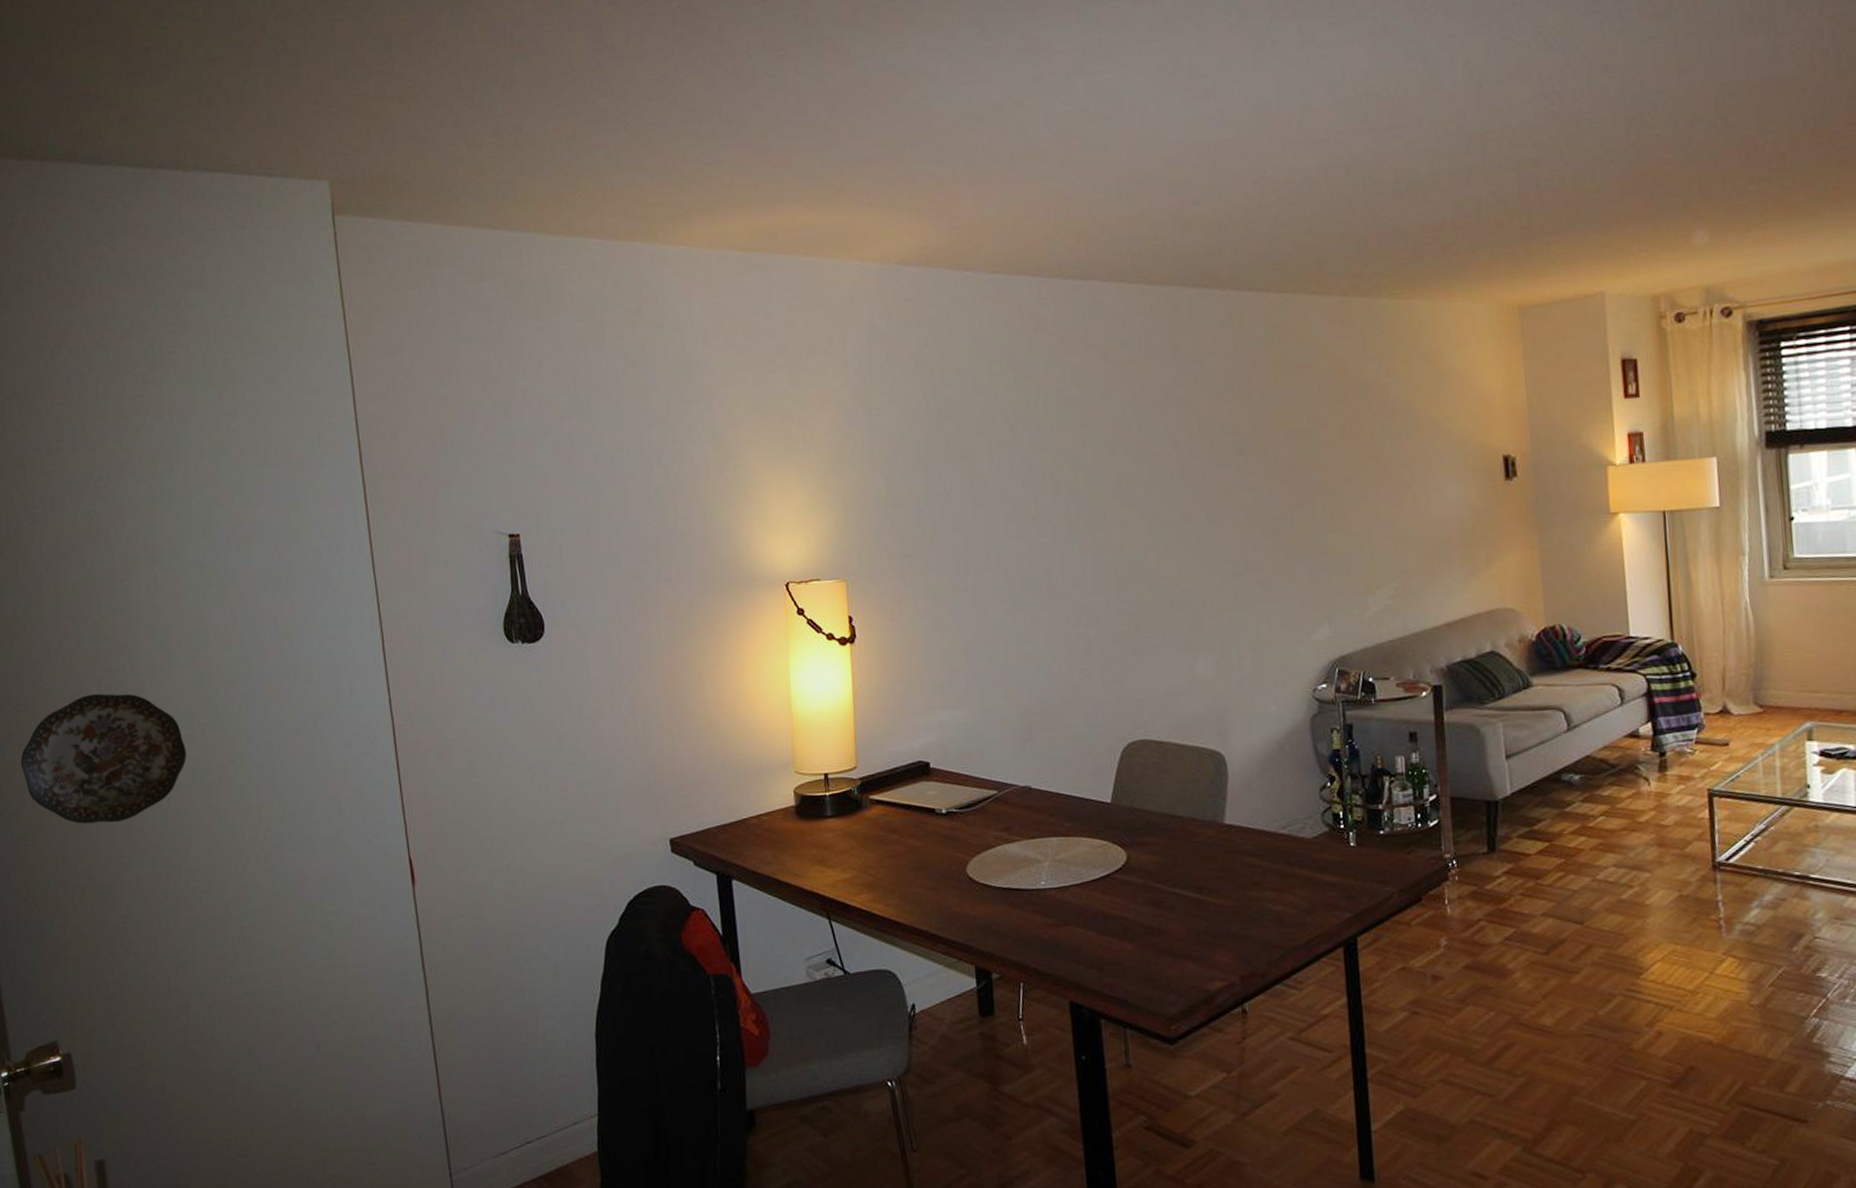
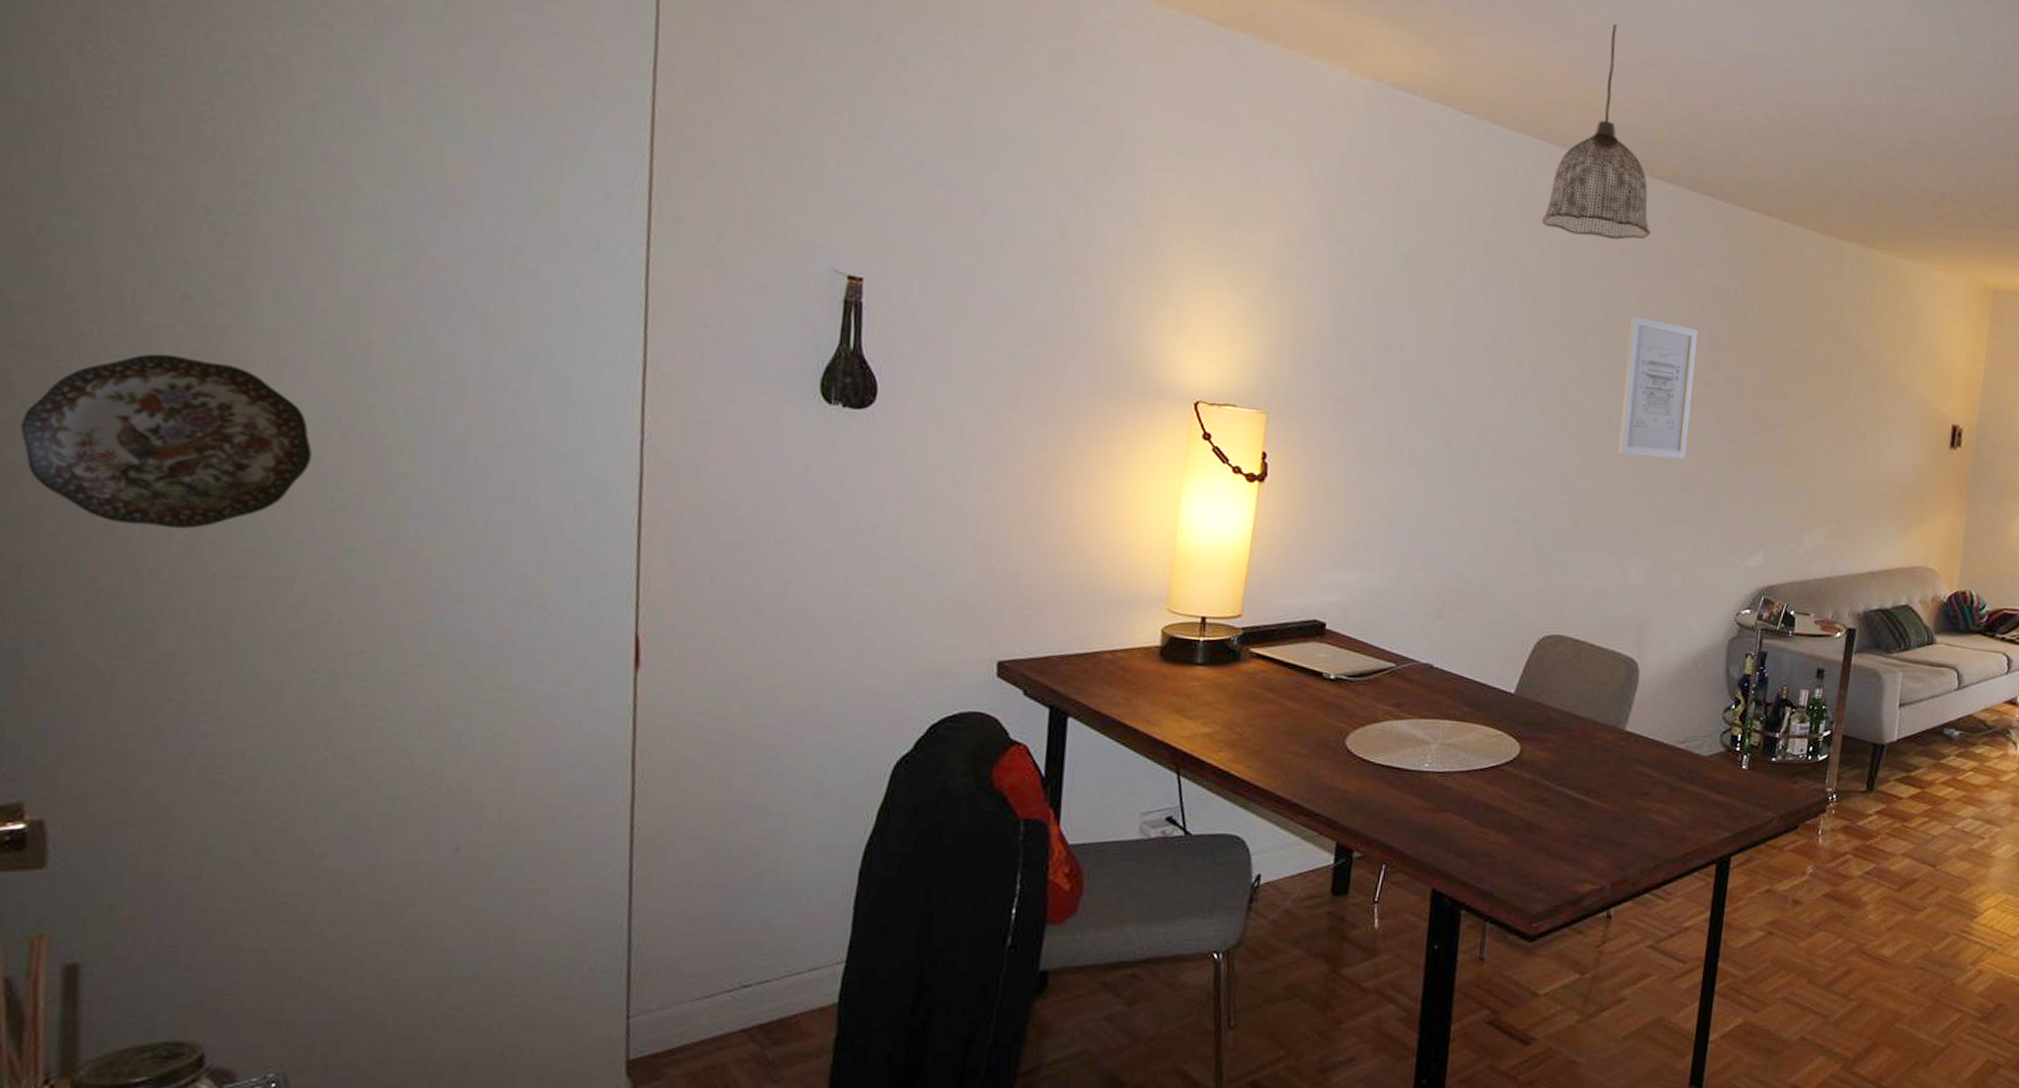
pendant lamp: none [1051,152,1156,357] -> present [1541,24,1652,240]
wall art: none [1152,417,1232,555] -> present [1618,315,1698,460]

